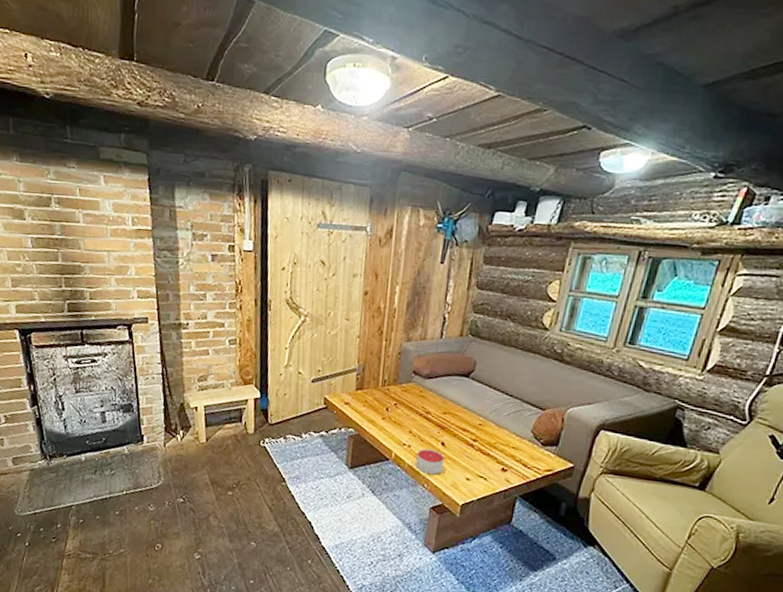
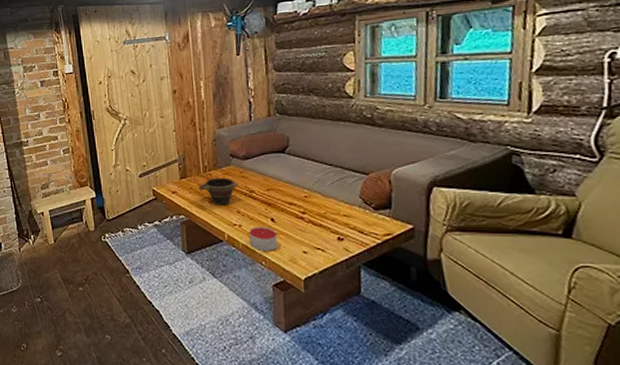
bowl: none [373,393,417,424] -> present [198,177,239,205]

